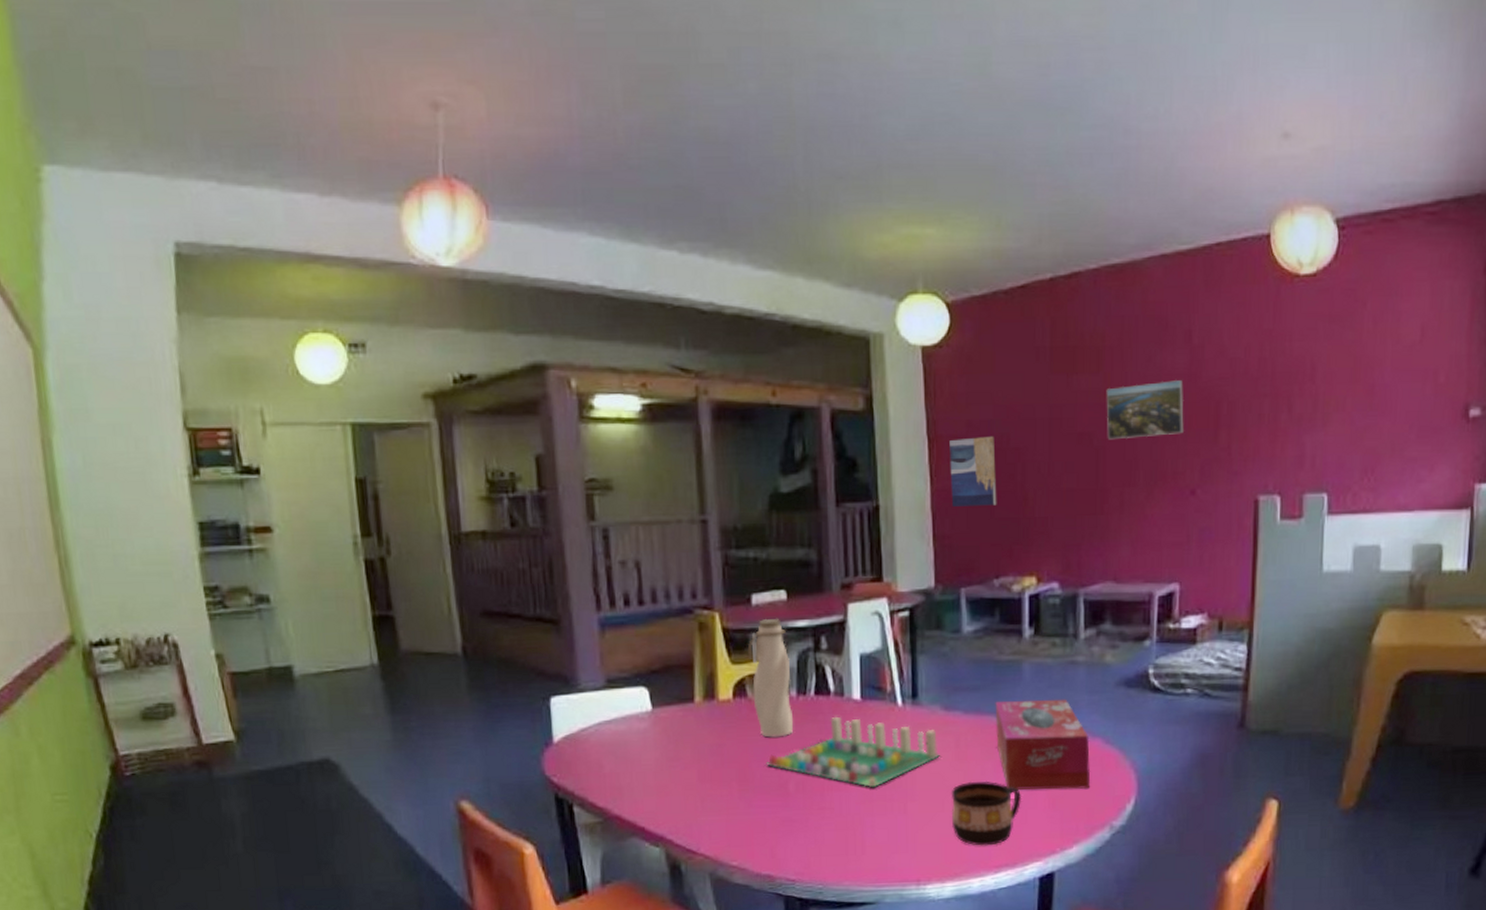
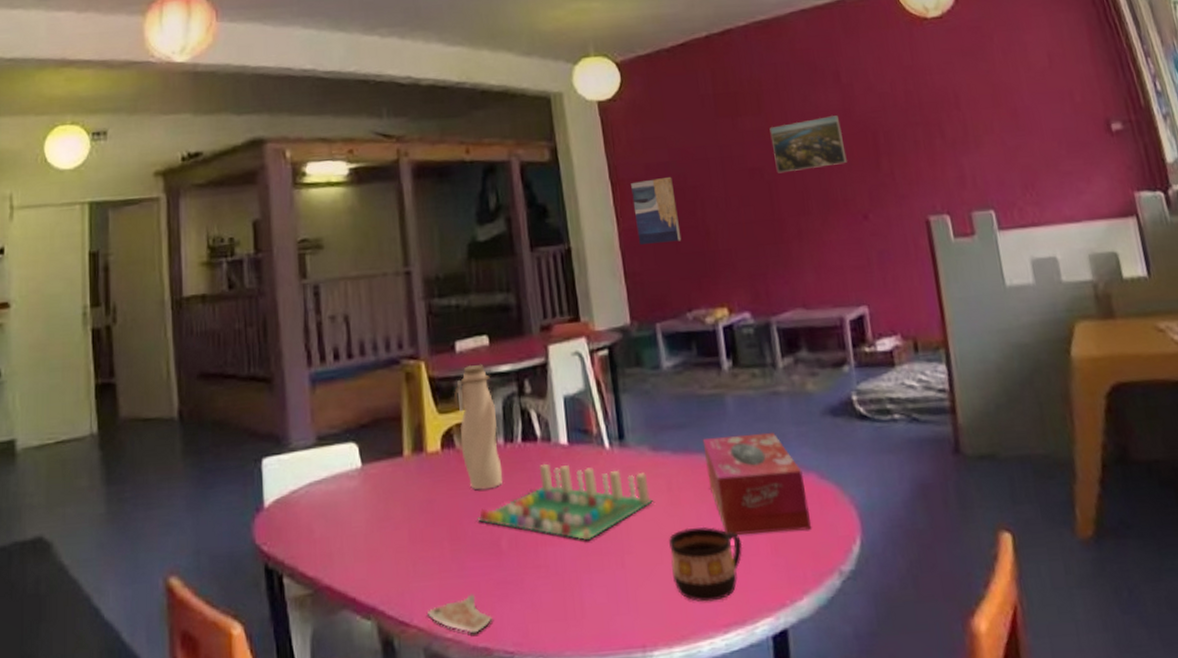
paper cup: none [714,829,776,863] -> present [428,594,493,634]

